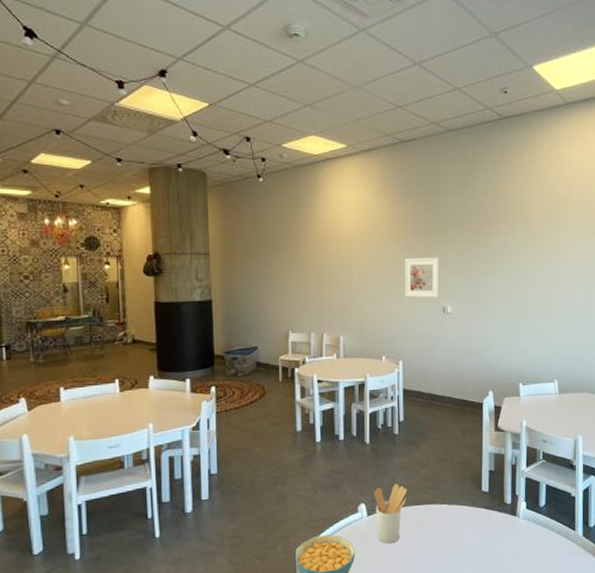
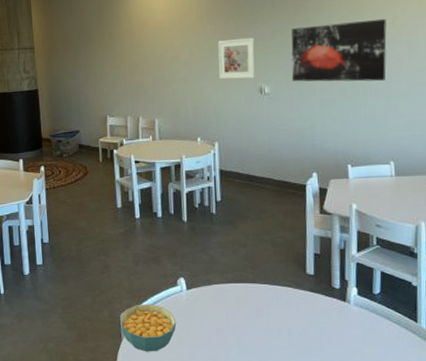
utensil holder: present [374,483,408,544] -> none [193,261,227,318]
wall art: none [472,247,553,305] -> present [291,18,387,82]

